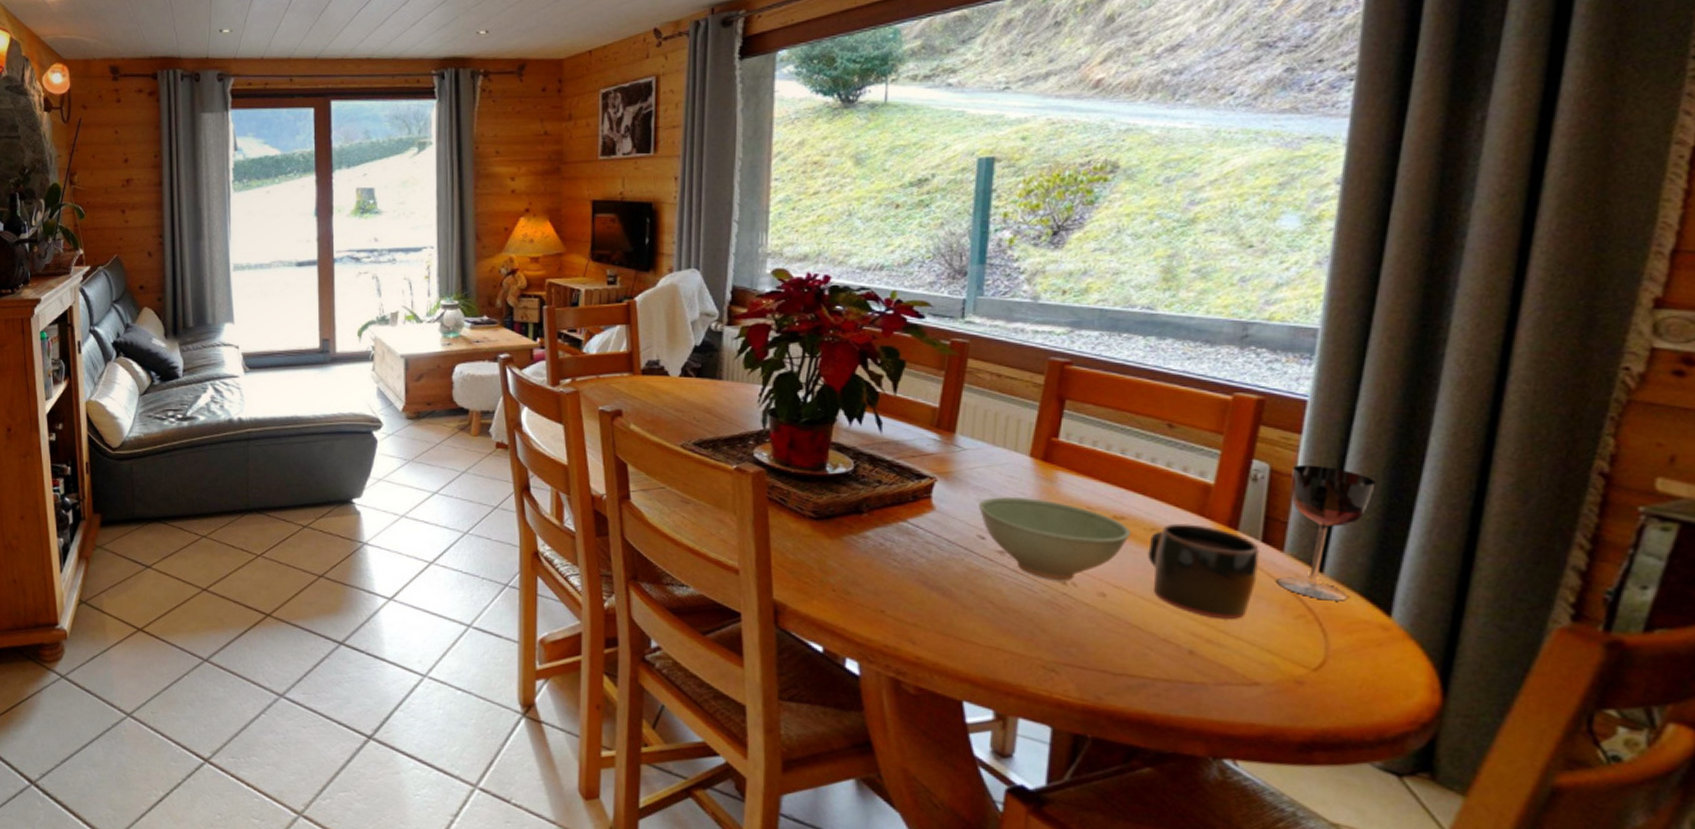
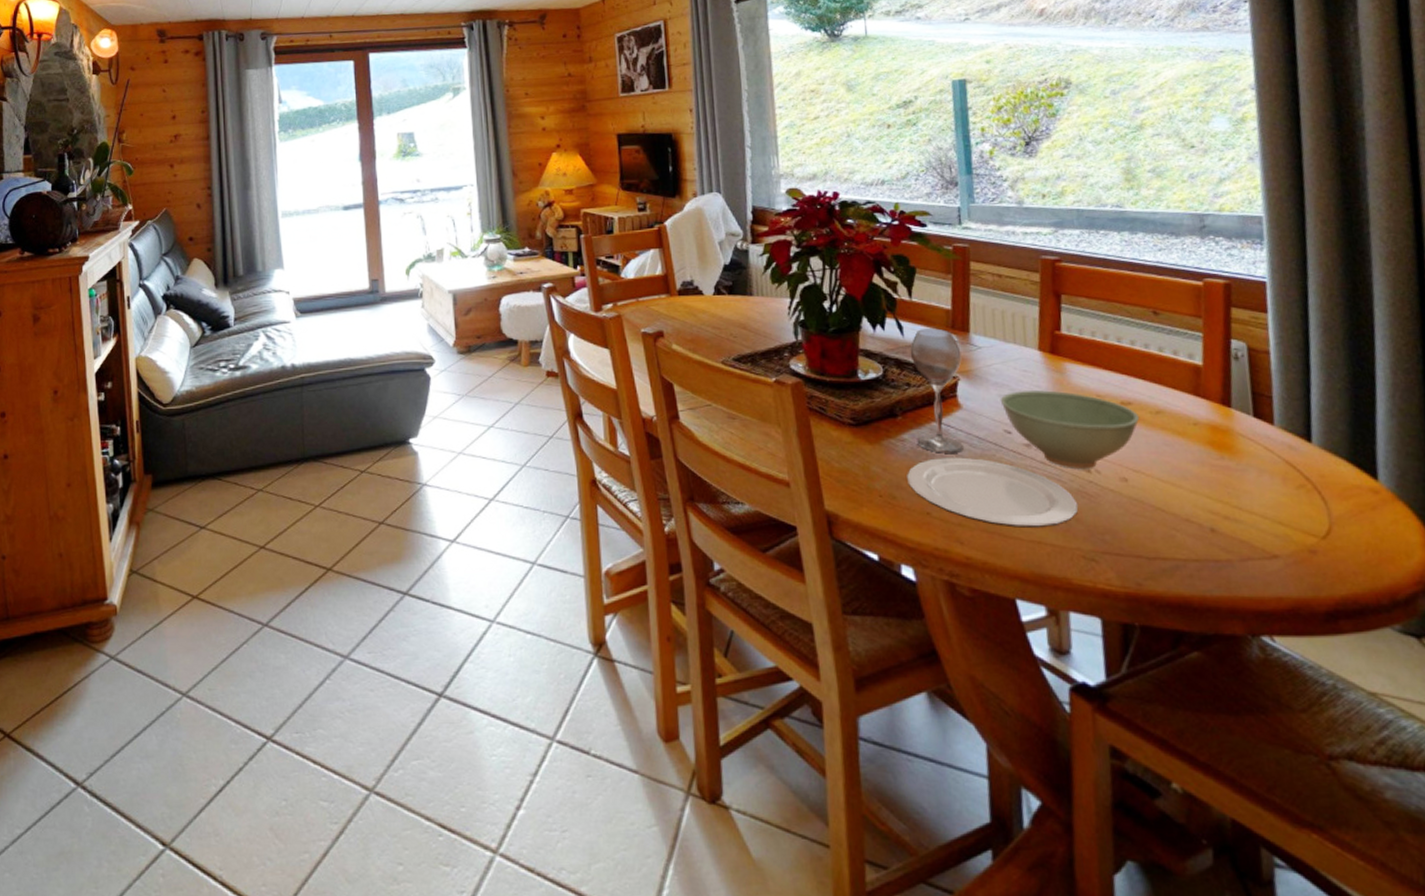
plate: none [863,557,1047,635] -> present [905,457,1079,529]
wineglass: none [881,426,943,554] -> present [910,328,963,453]
mug: present [1147,523,1259,619] -> none [1156,404,1257,494]
wineglass: present [1277,464,1376,601] -> none [1266,341,1339,469]

